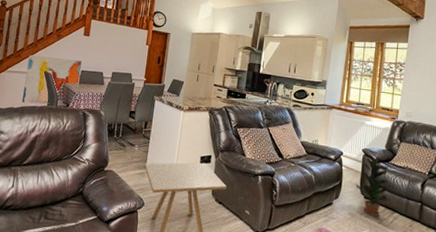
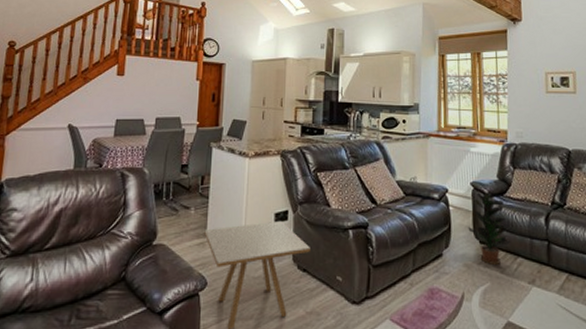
wall art: present [22,55,82,104] -> none [40,106,116,168]

